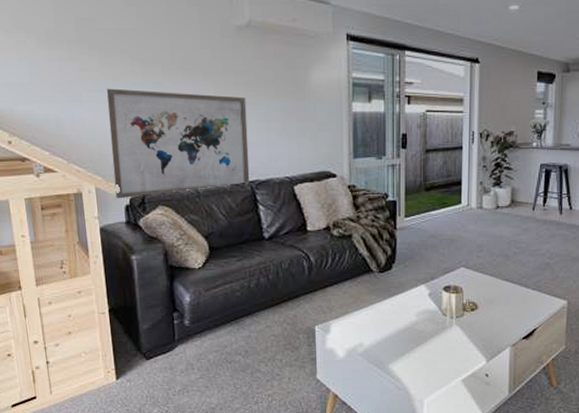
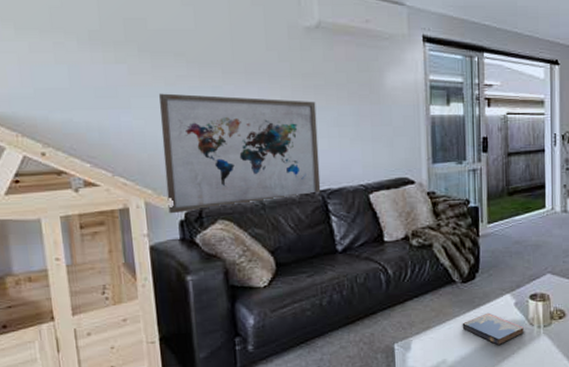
hardcover book: none [378,301,438,332] -> present [462,312,525,345]

